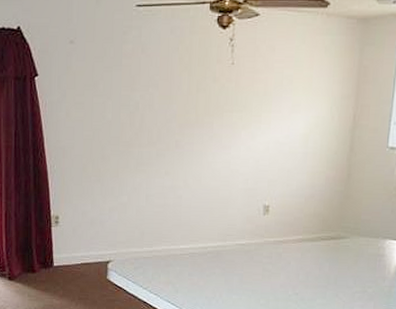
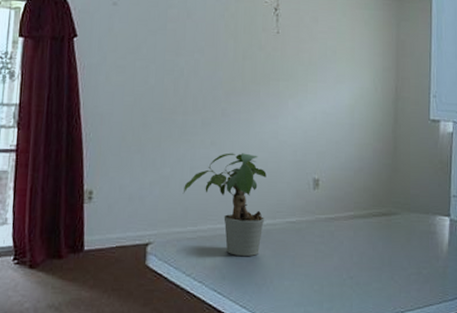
potted plant: none [139,181,218,273] -> present [182,153,267,256]

